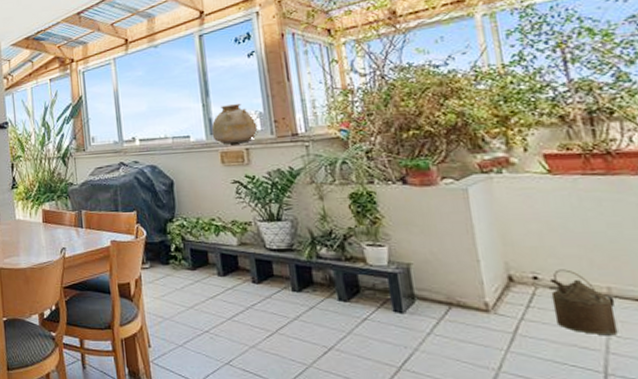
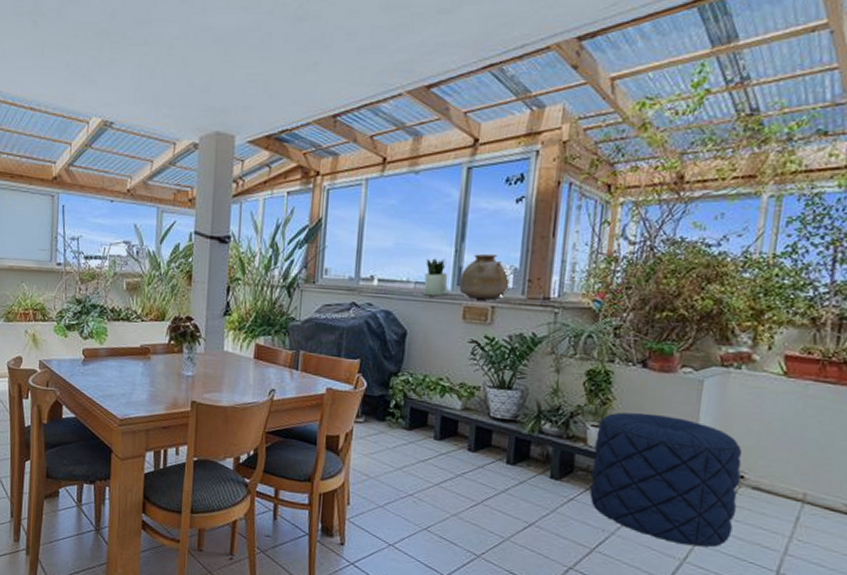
planter: none [178,114,204,148] -> present [423,258,449,297]
pouf: none [373,226,542,353] -> present [589,412,743,547]
watering can: present [550,269,618,334] -> none [748,471,807,538]

